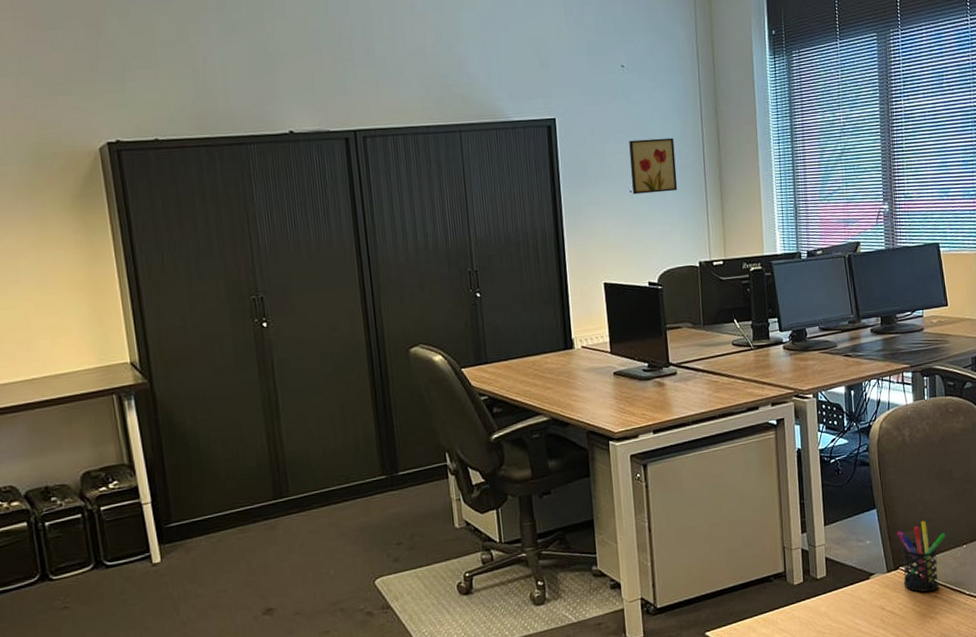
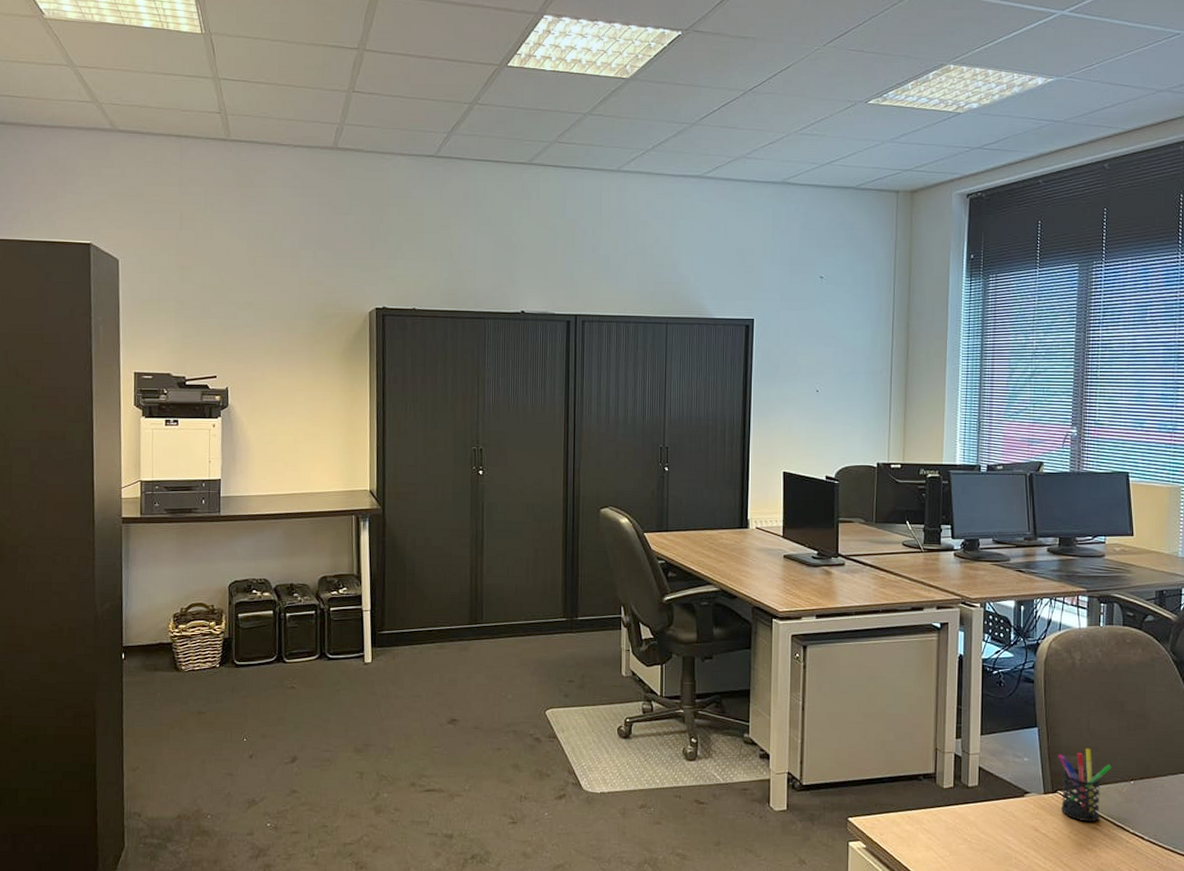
wall art: present [629,137,678,195] -> none [819,345,864,395]

